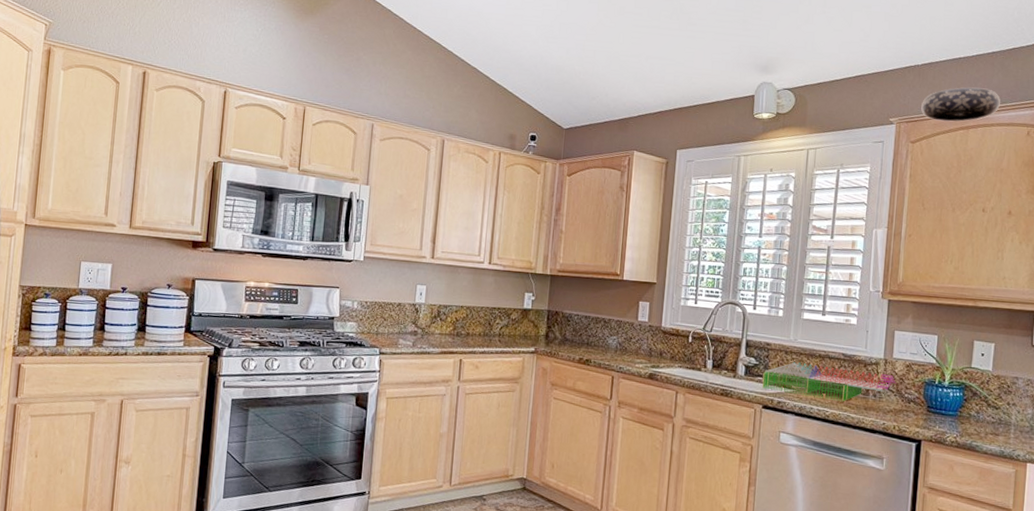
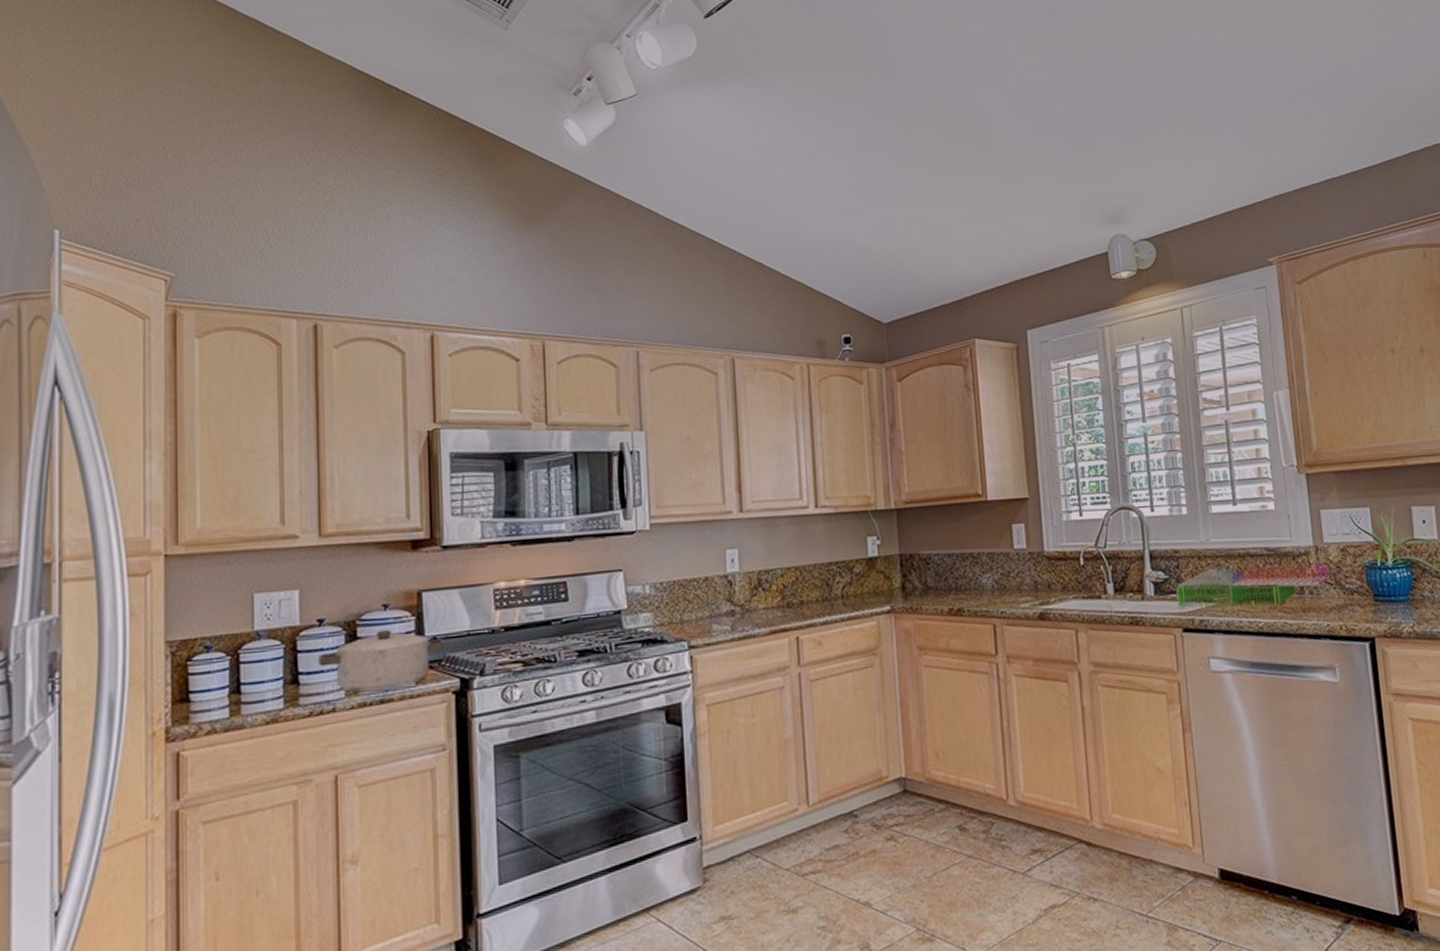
cooking pot: none [119,302,208,347] -> present [318,629,446,693]
decorative bowl: present [921,87,1000,122] -> none [1301,209,1388,254]

